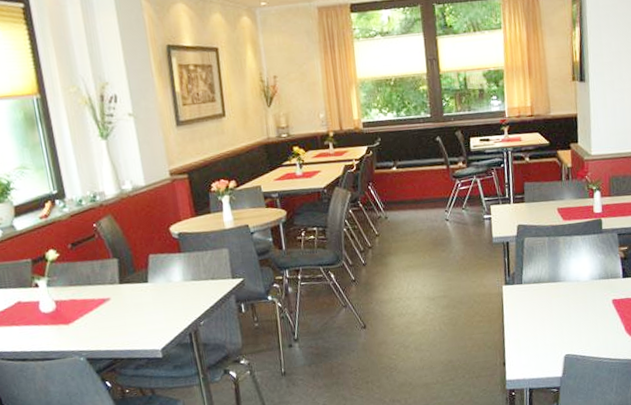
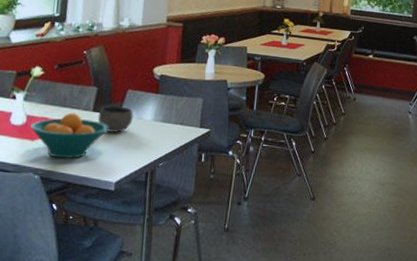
fruit bowl: none [60,289,140,337] -> present [29,112,108,159]
bowl: none [125,273,163,301] -> present [98,106,134,133]

